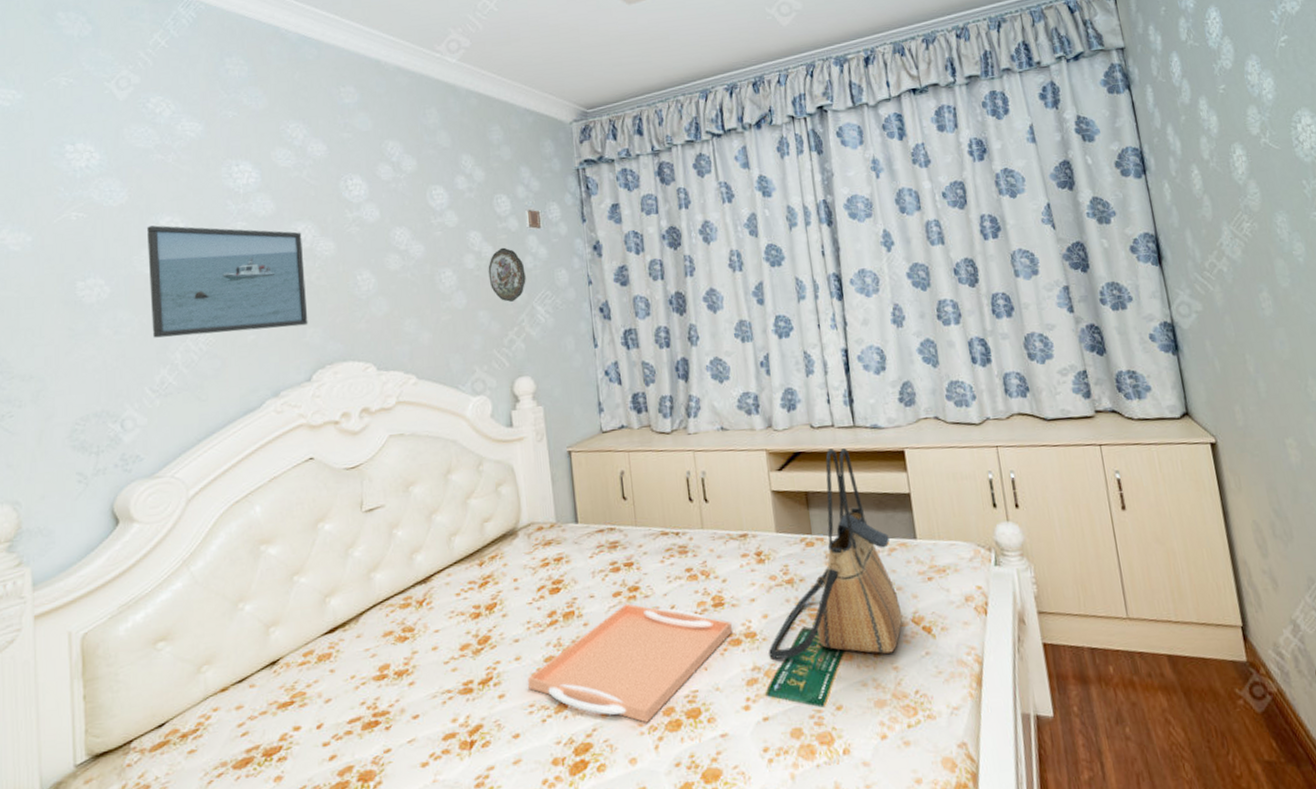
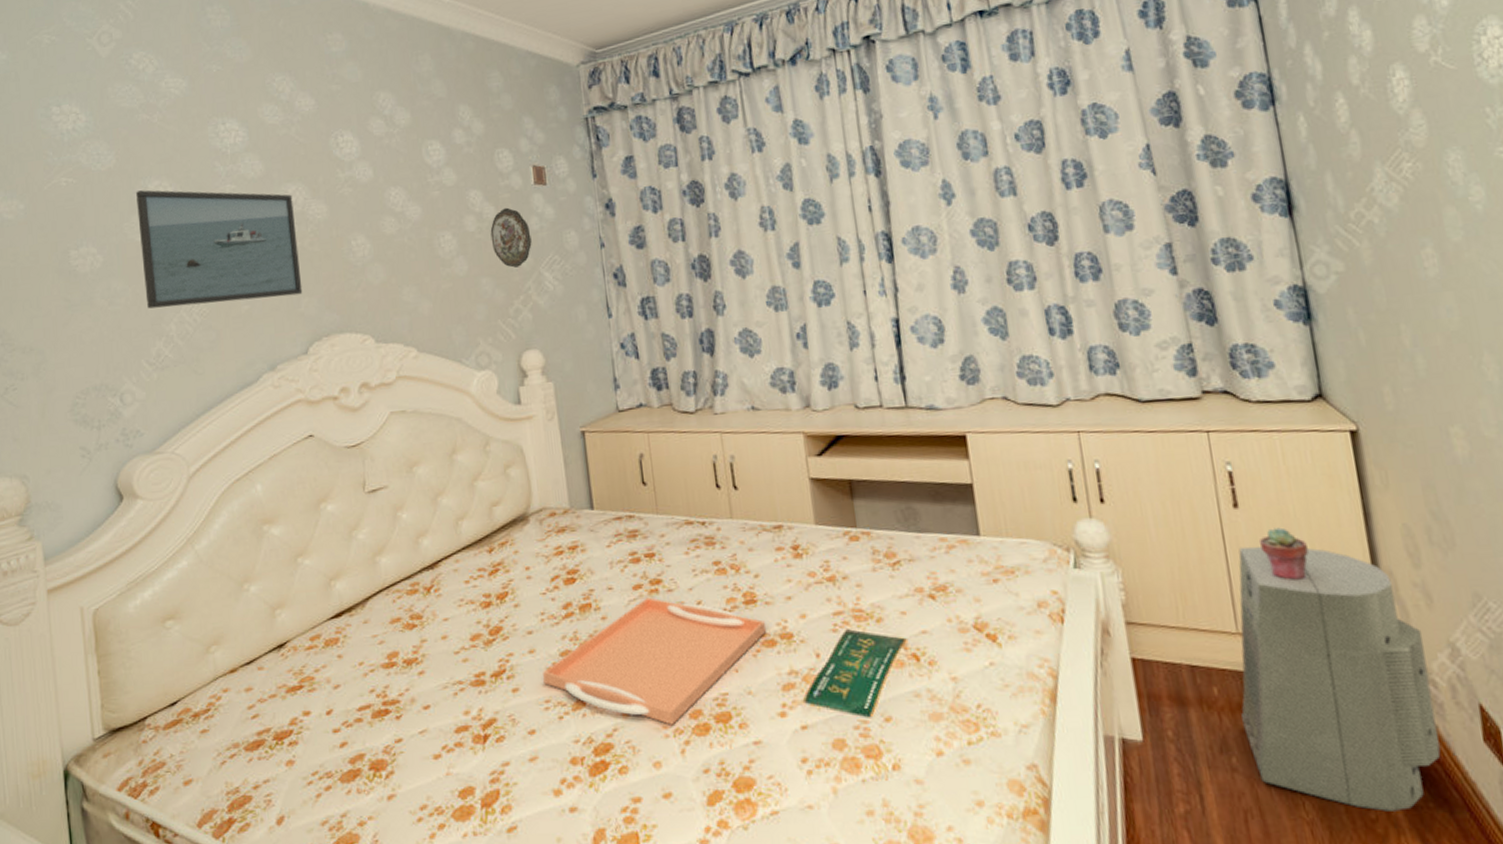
tote bag: present [769,448,903,659] -> none [807,431,963,663]
air purifier: none [1127,542,1289,768] -> present [1238,546,1441,812]
potted succulent: none [1142,526,1181,571] -> present [1258,527,1308,580]

